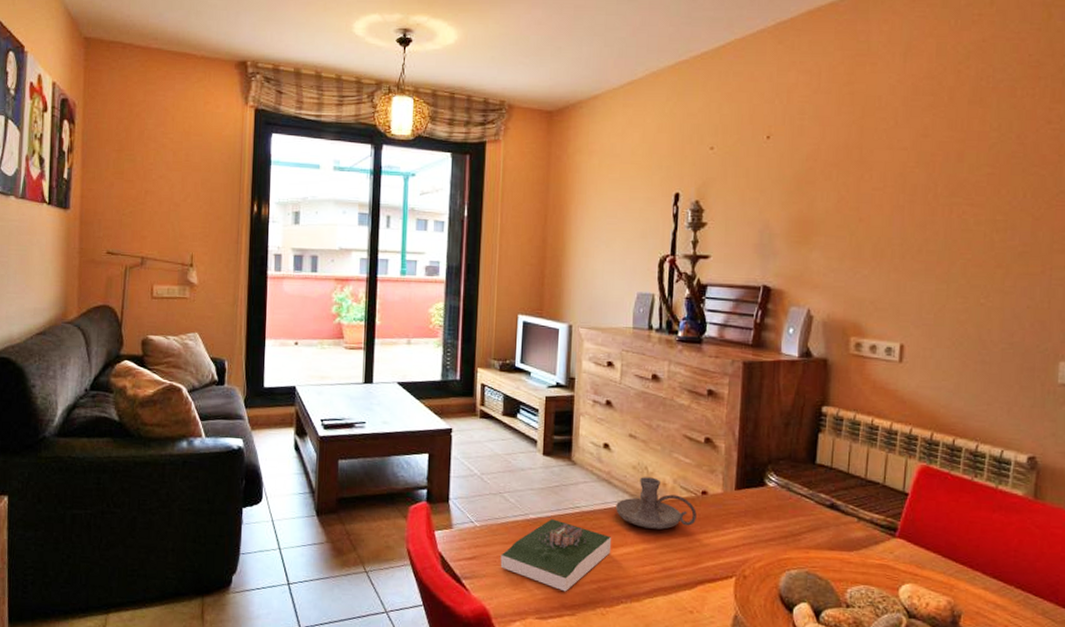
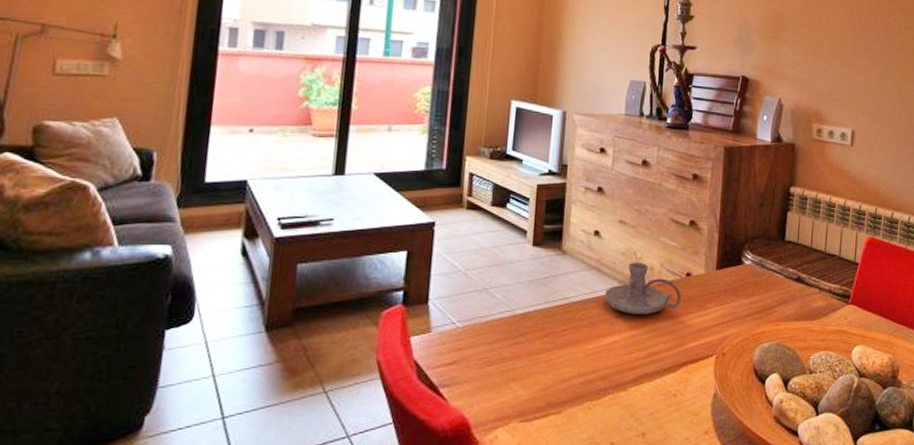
book: present [500,519,612,592] -> none [483,313,600,389]

